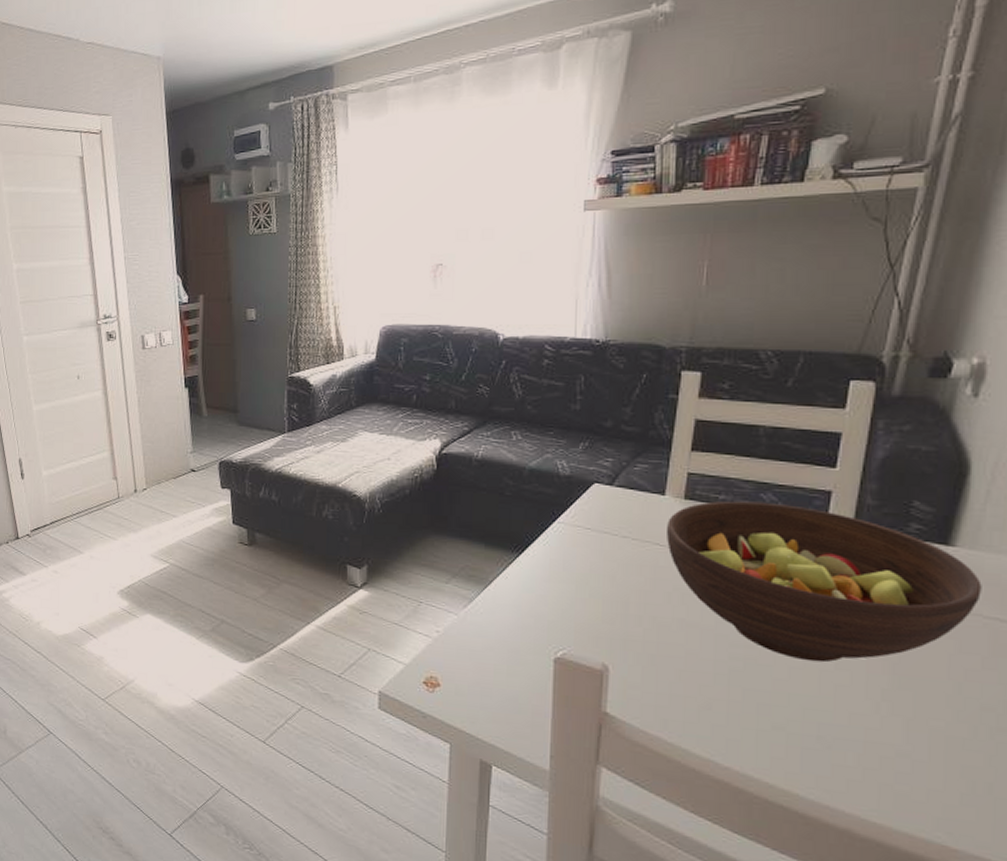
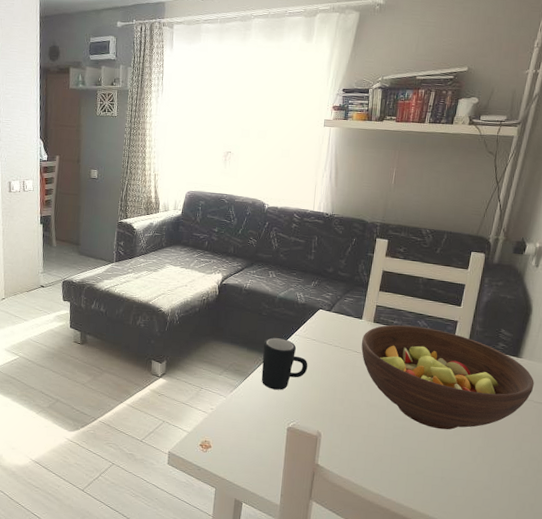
mug: none [509,527,581,604] -> present [261,337,308,390]

